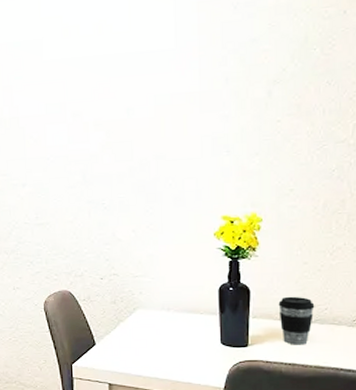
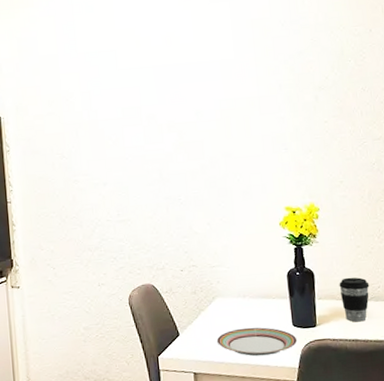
plate: none [135,342,225,372] -> present [216,327,298,357]

